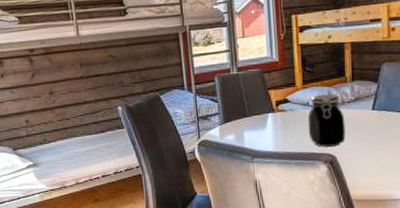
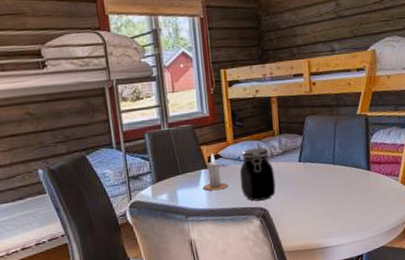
candle: none [269,98,296,135] -> present [202,154,228,191]

